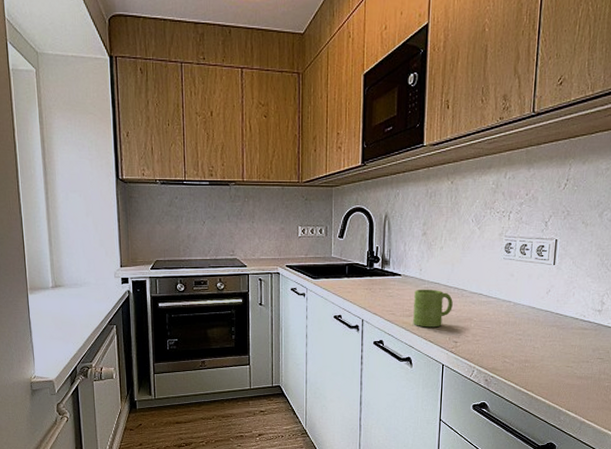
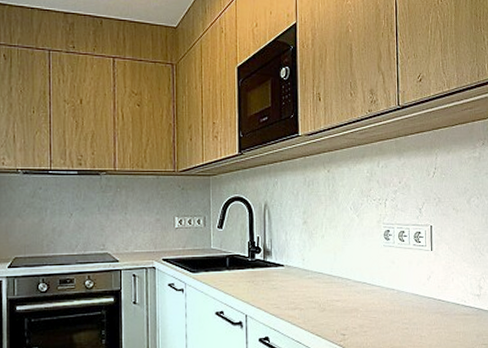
mug: present [413,289,453,328] -> none [298,279,338,321]

